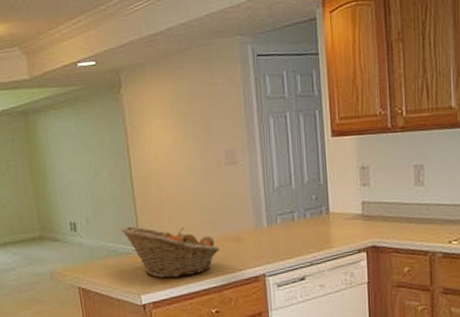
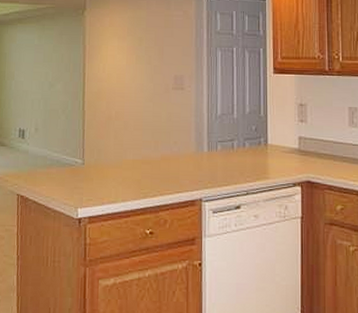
fruit basket: present [121,226,220,278] -> none [67,139,160,194]

